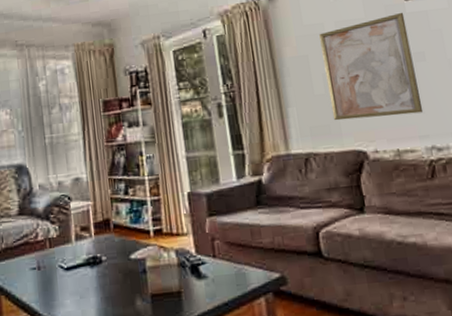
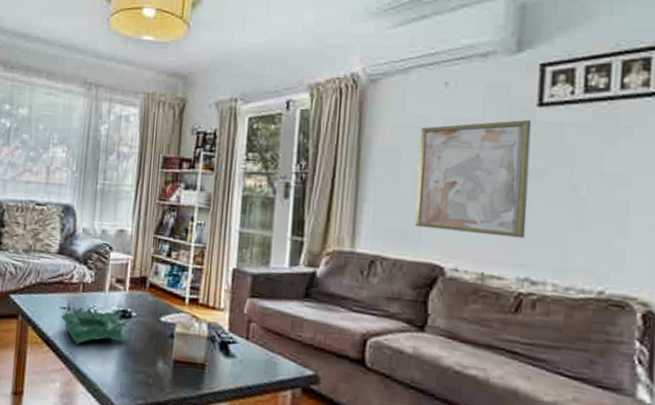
decorative bowl: none [33,259,101,303] -> present [61,306,130,345]

